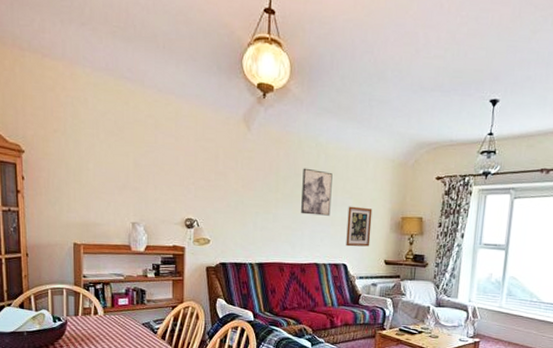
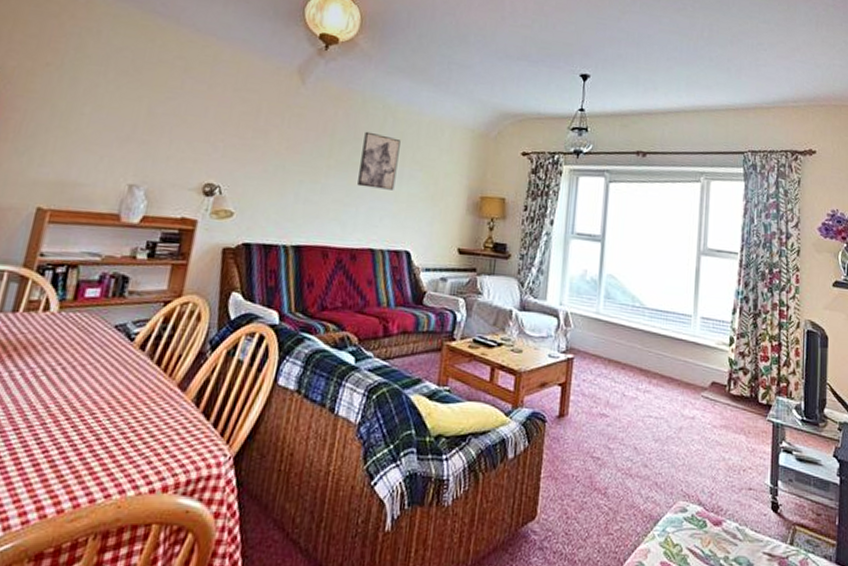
wall art: present [346,206,373,247] -> none [411,179,446,231]

